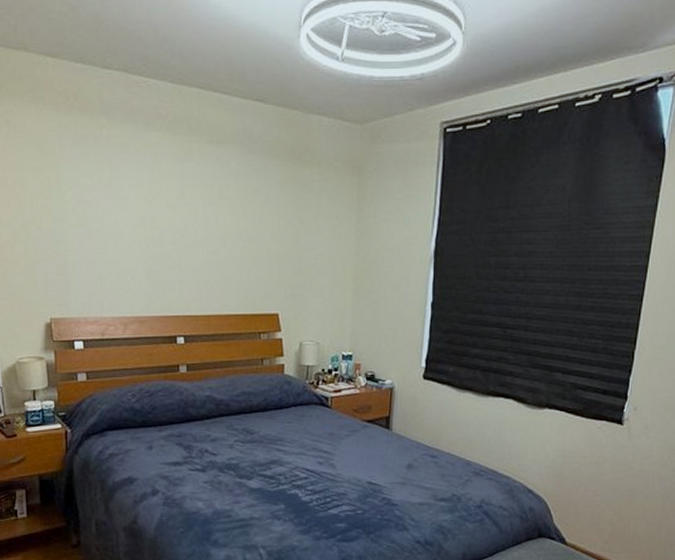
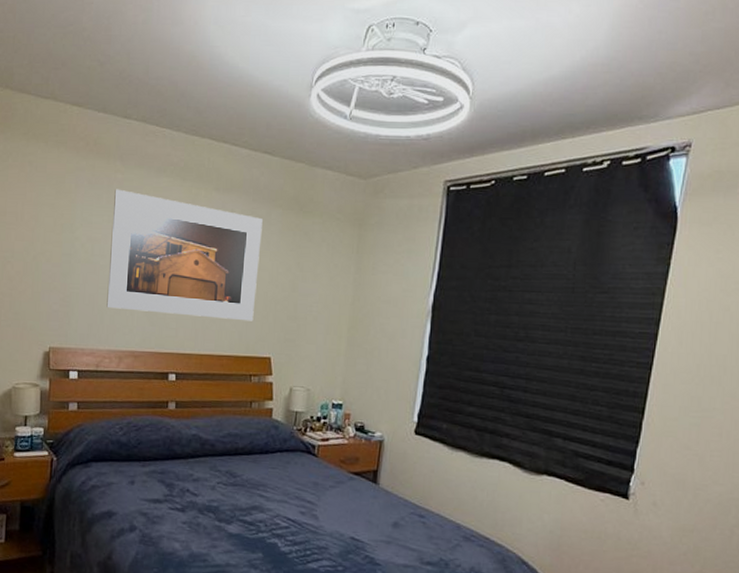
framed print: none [102,146,260,279] -> present [106,189,263,321]

